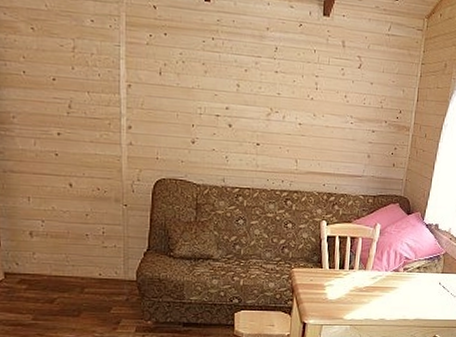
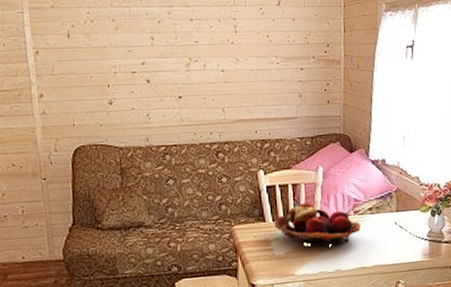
fruit basket: none [330,256,408,297] -> present [274,203,361,247]

